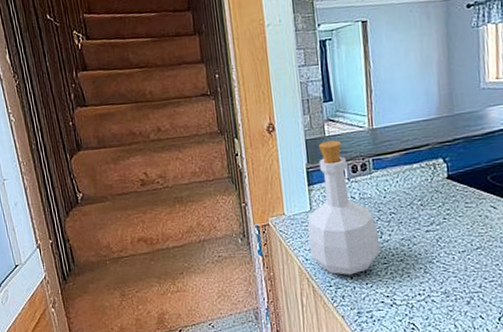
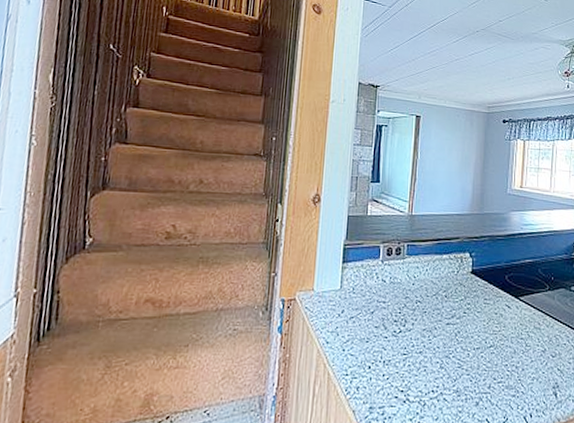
bottle: present [307,140,381,275] -> none [333,220,403,364]

